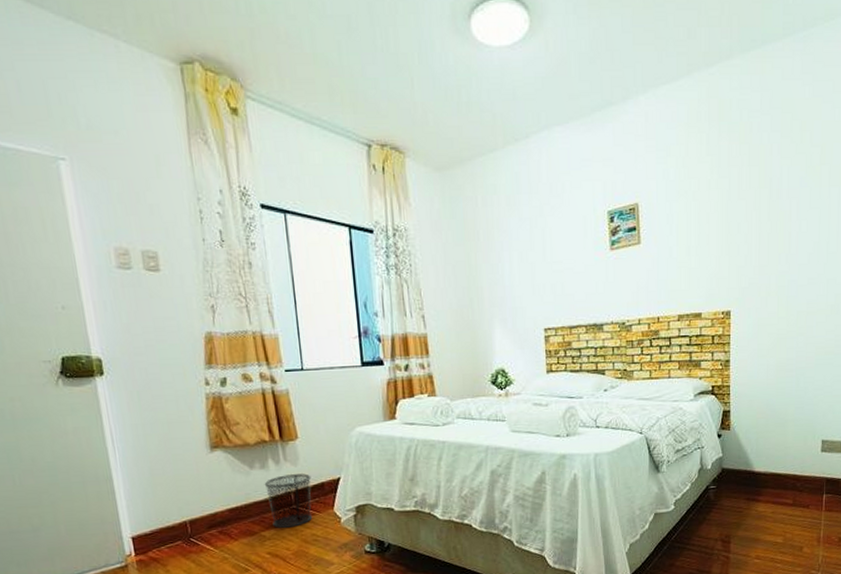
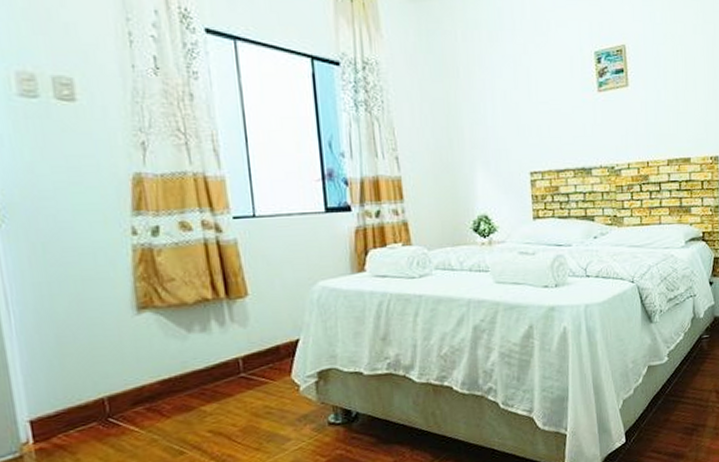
waste bin: present [264,473,313,528] -> none [205,336,266,401]

